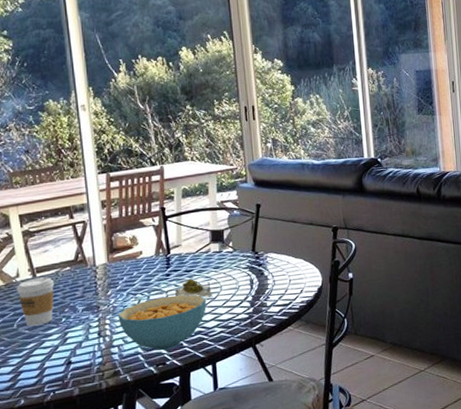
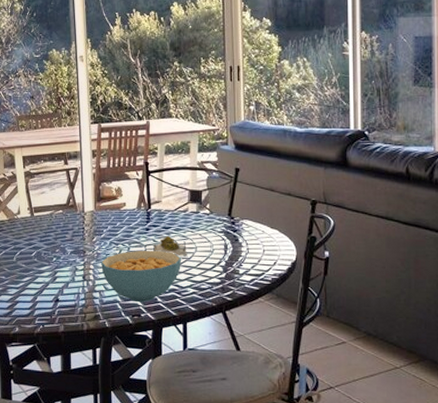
coffee cup: present [17,276,54,327] -> none [18,217,48,262]

